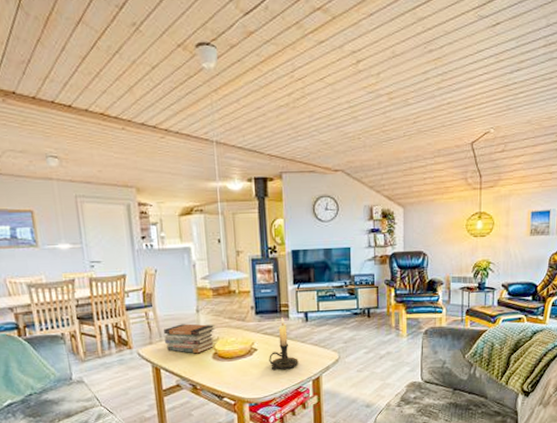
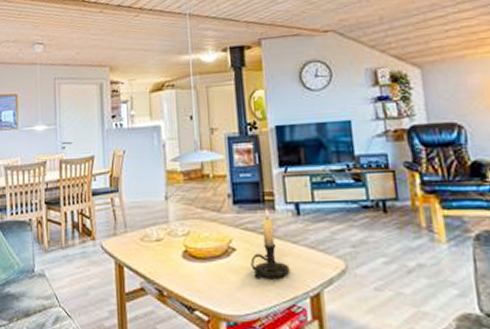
book stack: present [164,323,215,354] -> none [129,213,186,250]

